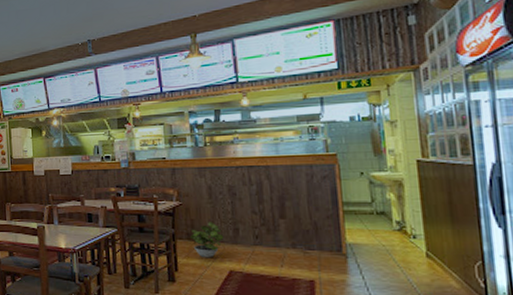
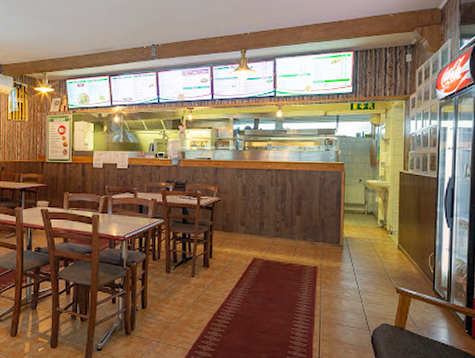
potted plant: present [189,222,224,258] -> none [224,216,252,247]

